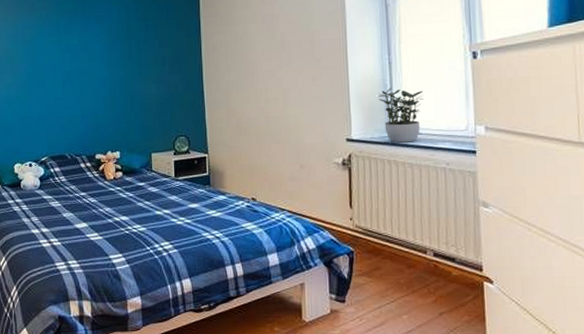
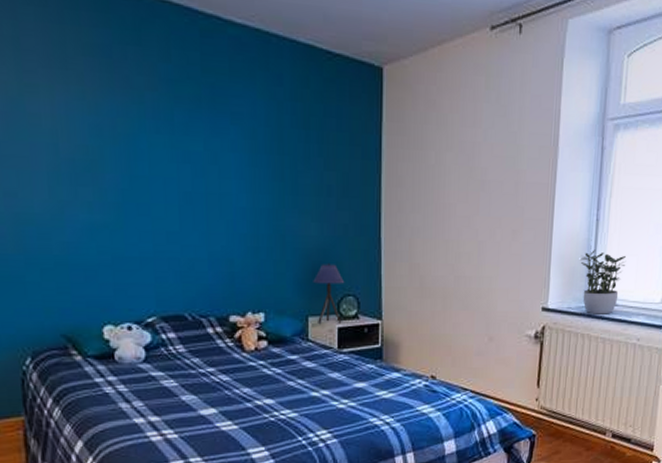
table lamp: none [154,112,178,159] -> present [313,262,345,325]

